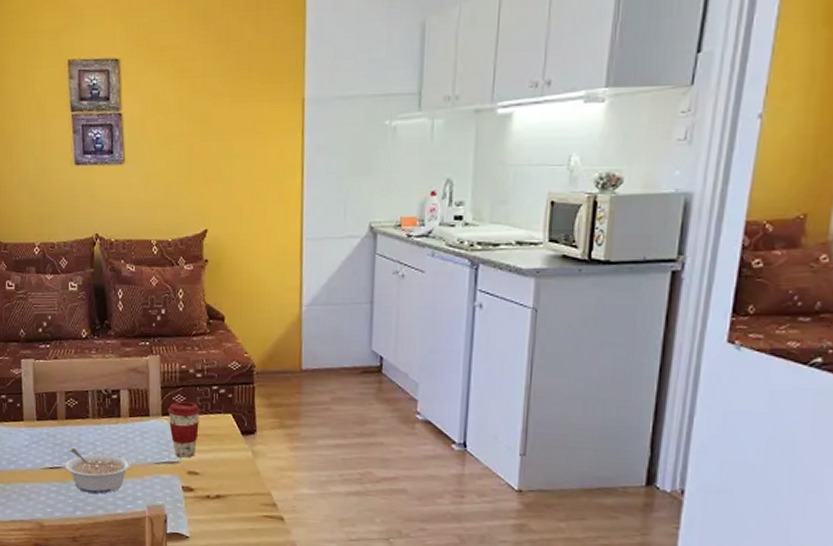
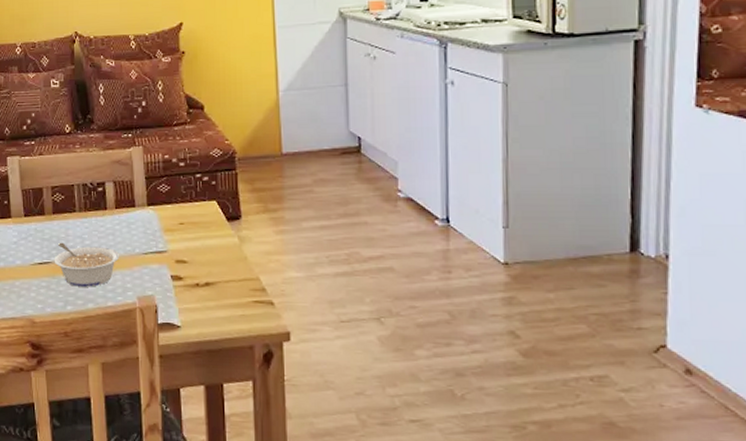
coffee cup: present [167,401,201,458] -> none [152,190,186,247]

